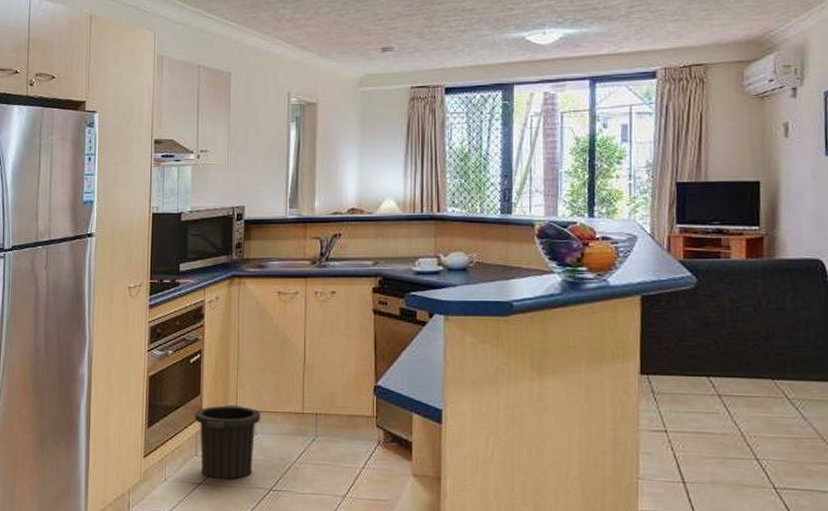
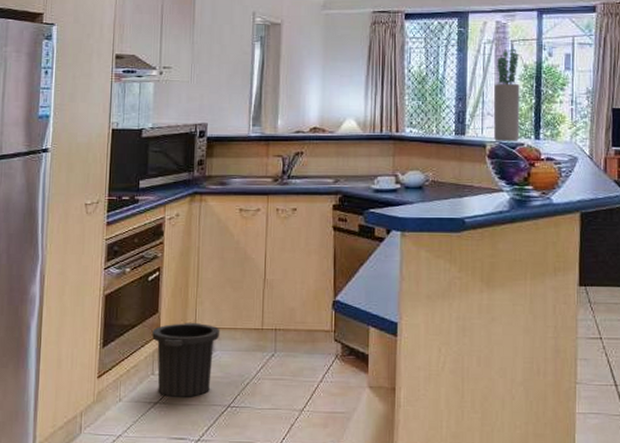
vase: none [543,117,572,220] -> present [494,45,520,141]

